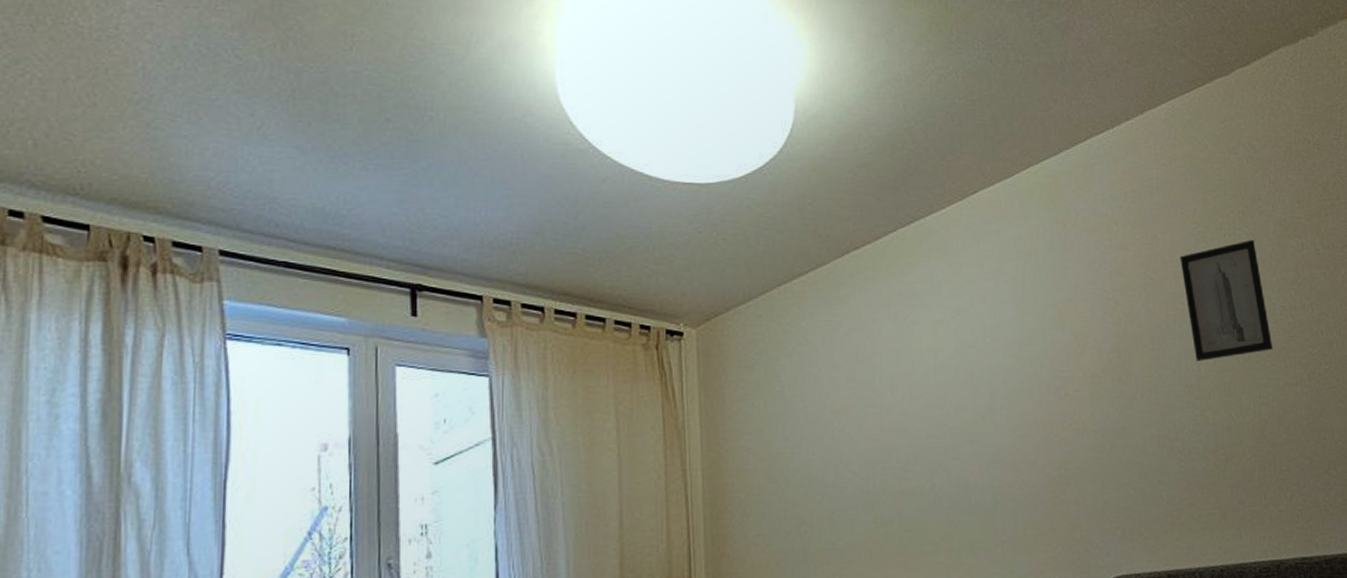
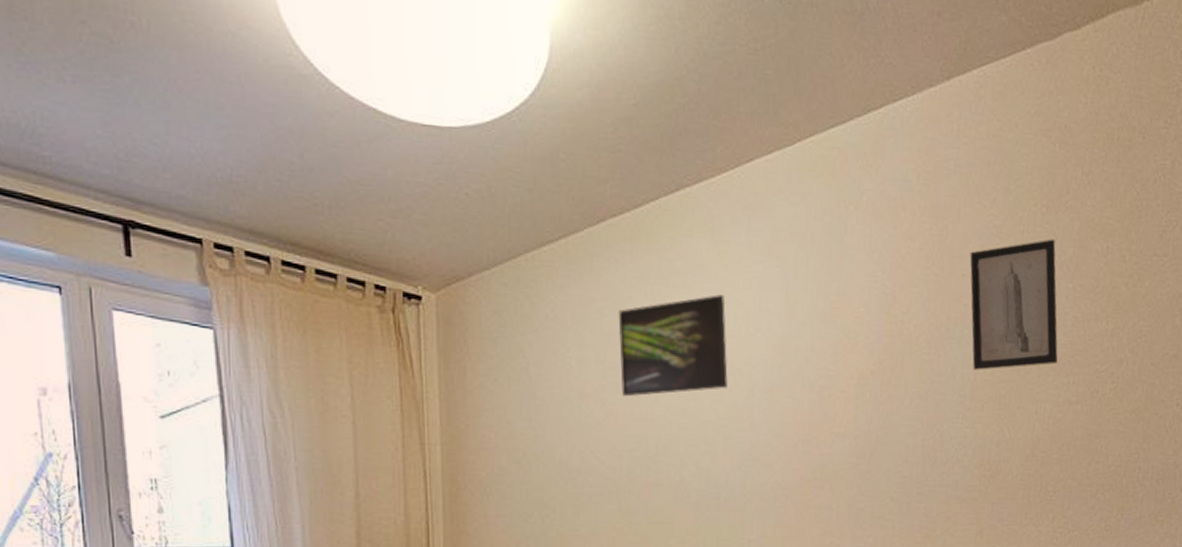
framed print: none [865,311,970,411] -> present [618,295,728,397]

